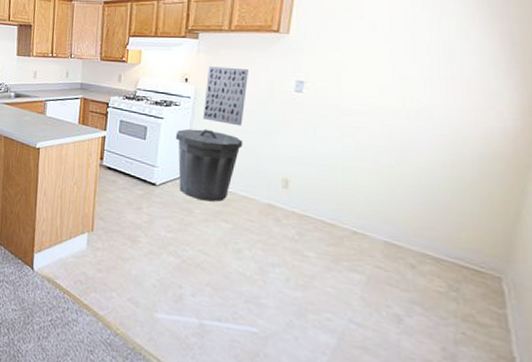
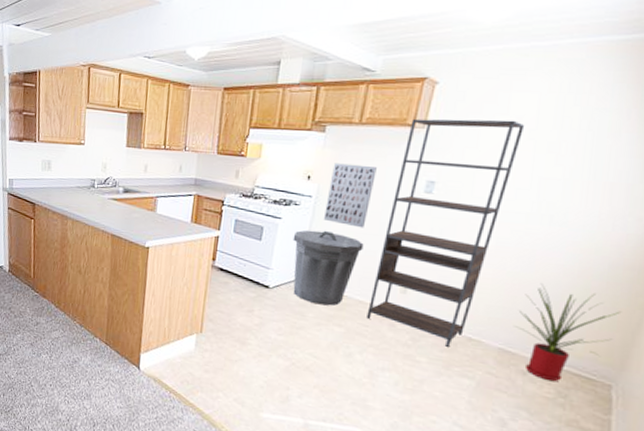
shelving unit: none [252,24,380,242] -> present [367,118,525,348]
house plant: none [396,176,499,275] -> present [514,283,622,382]

